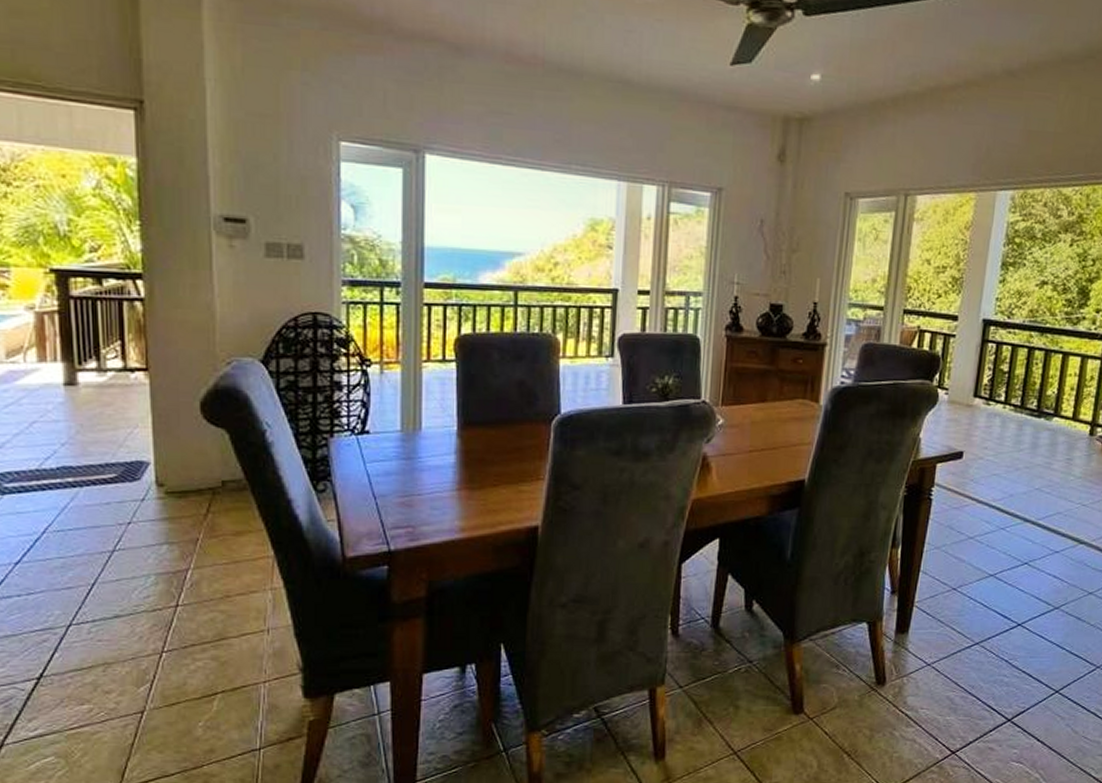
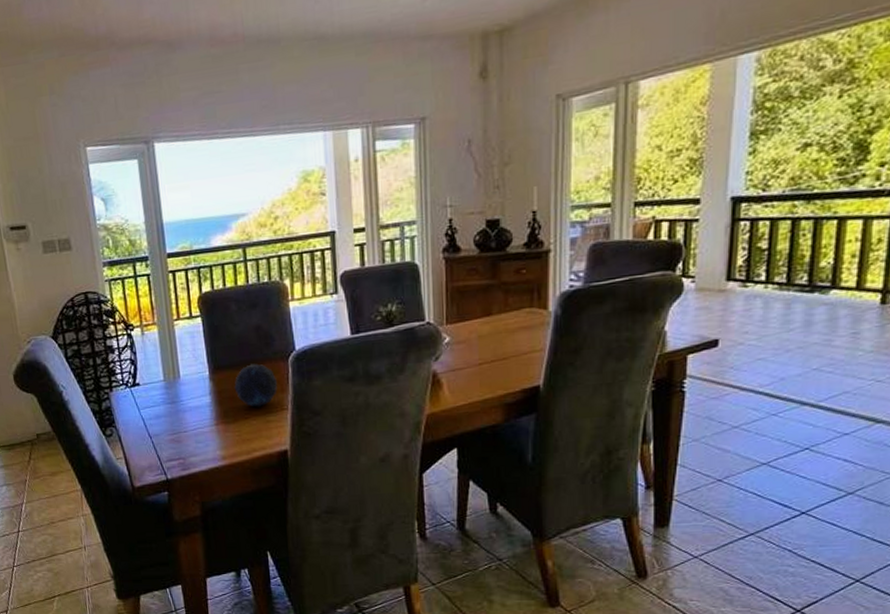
decorative orb: none [485,423,537,474] -> present [234,363,278,407]

